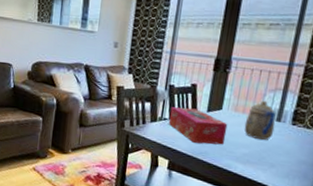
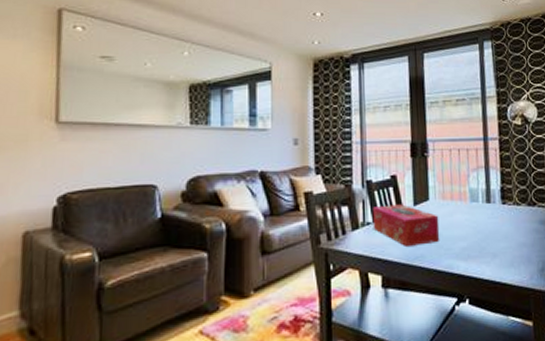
teapot: present [244,100,276,140] -> none [455,182,487,227]

